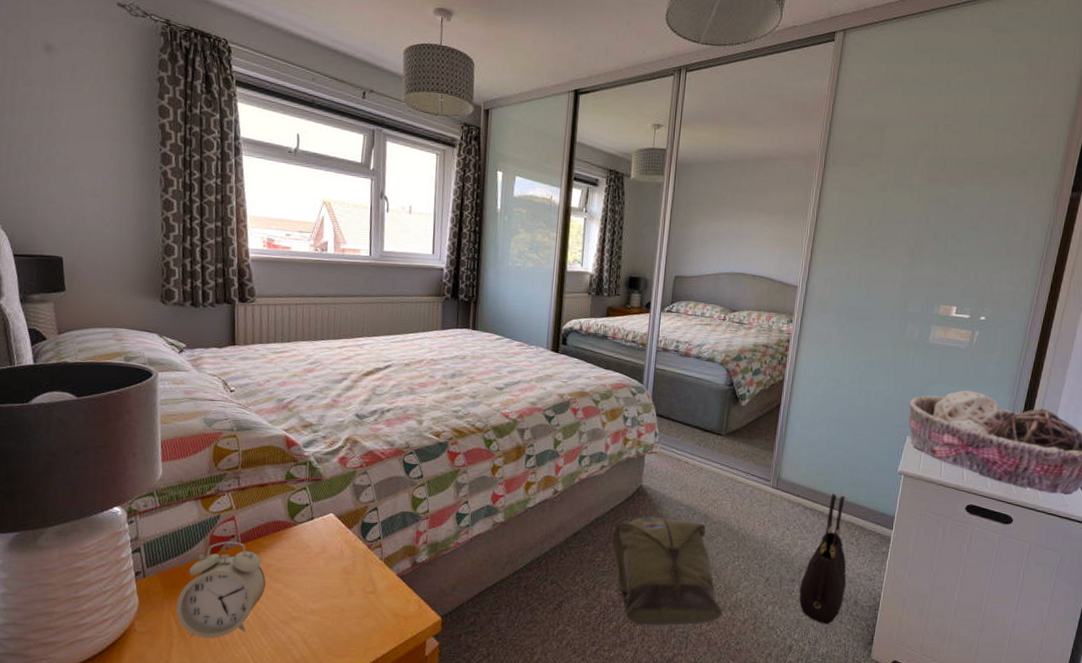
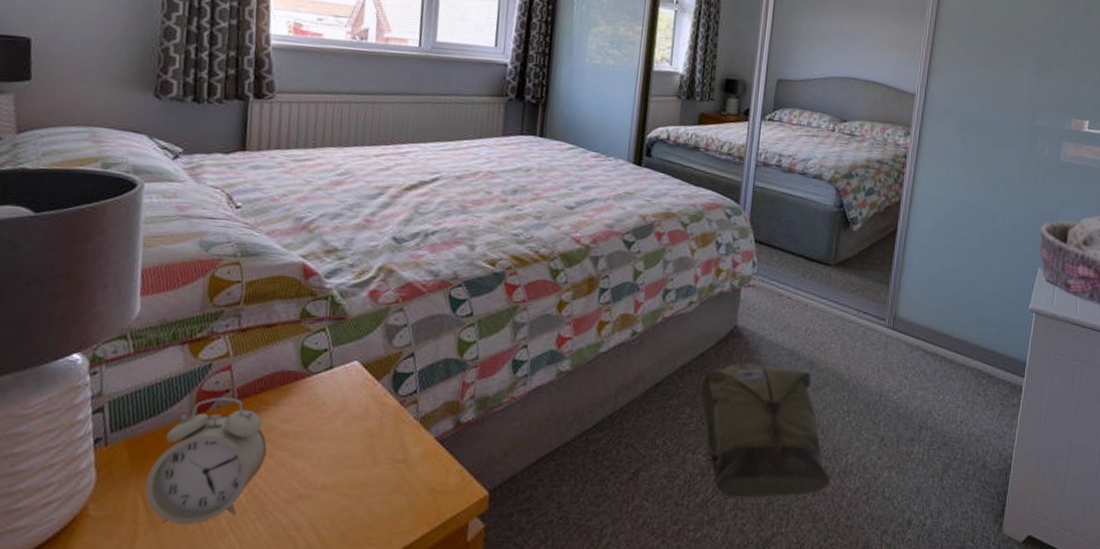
handbag: present [799,493,847,625] -> none [919,335,974,493]

